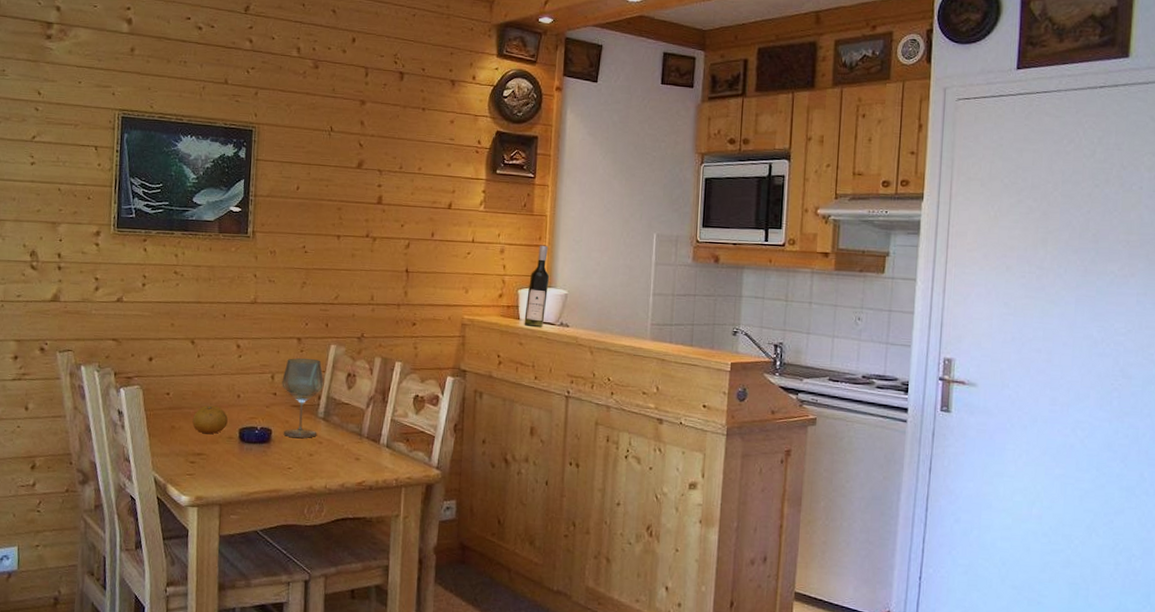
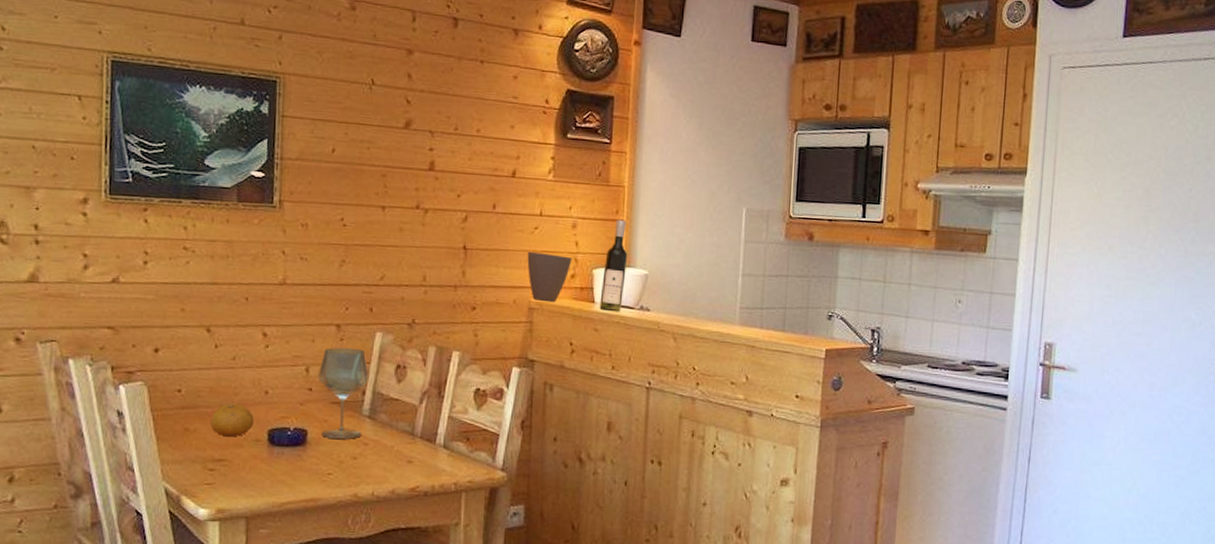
flower pot: none [460,274,500,319] -> present [527,251,572,303]

